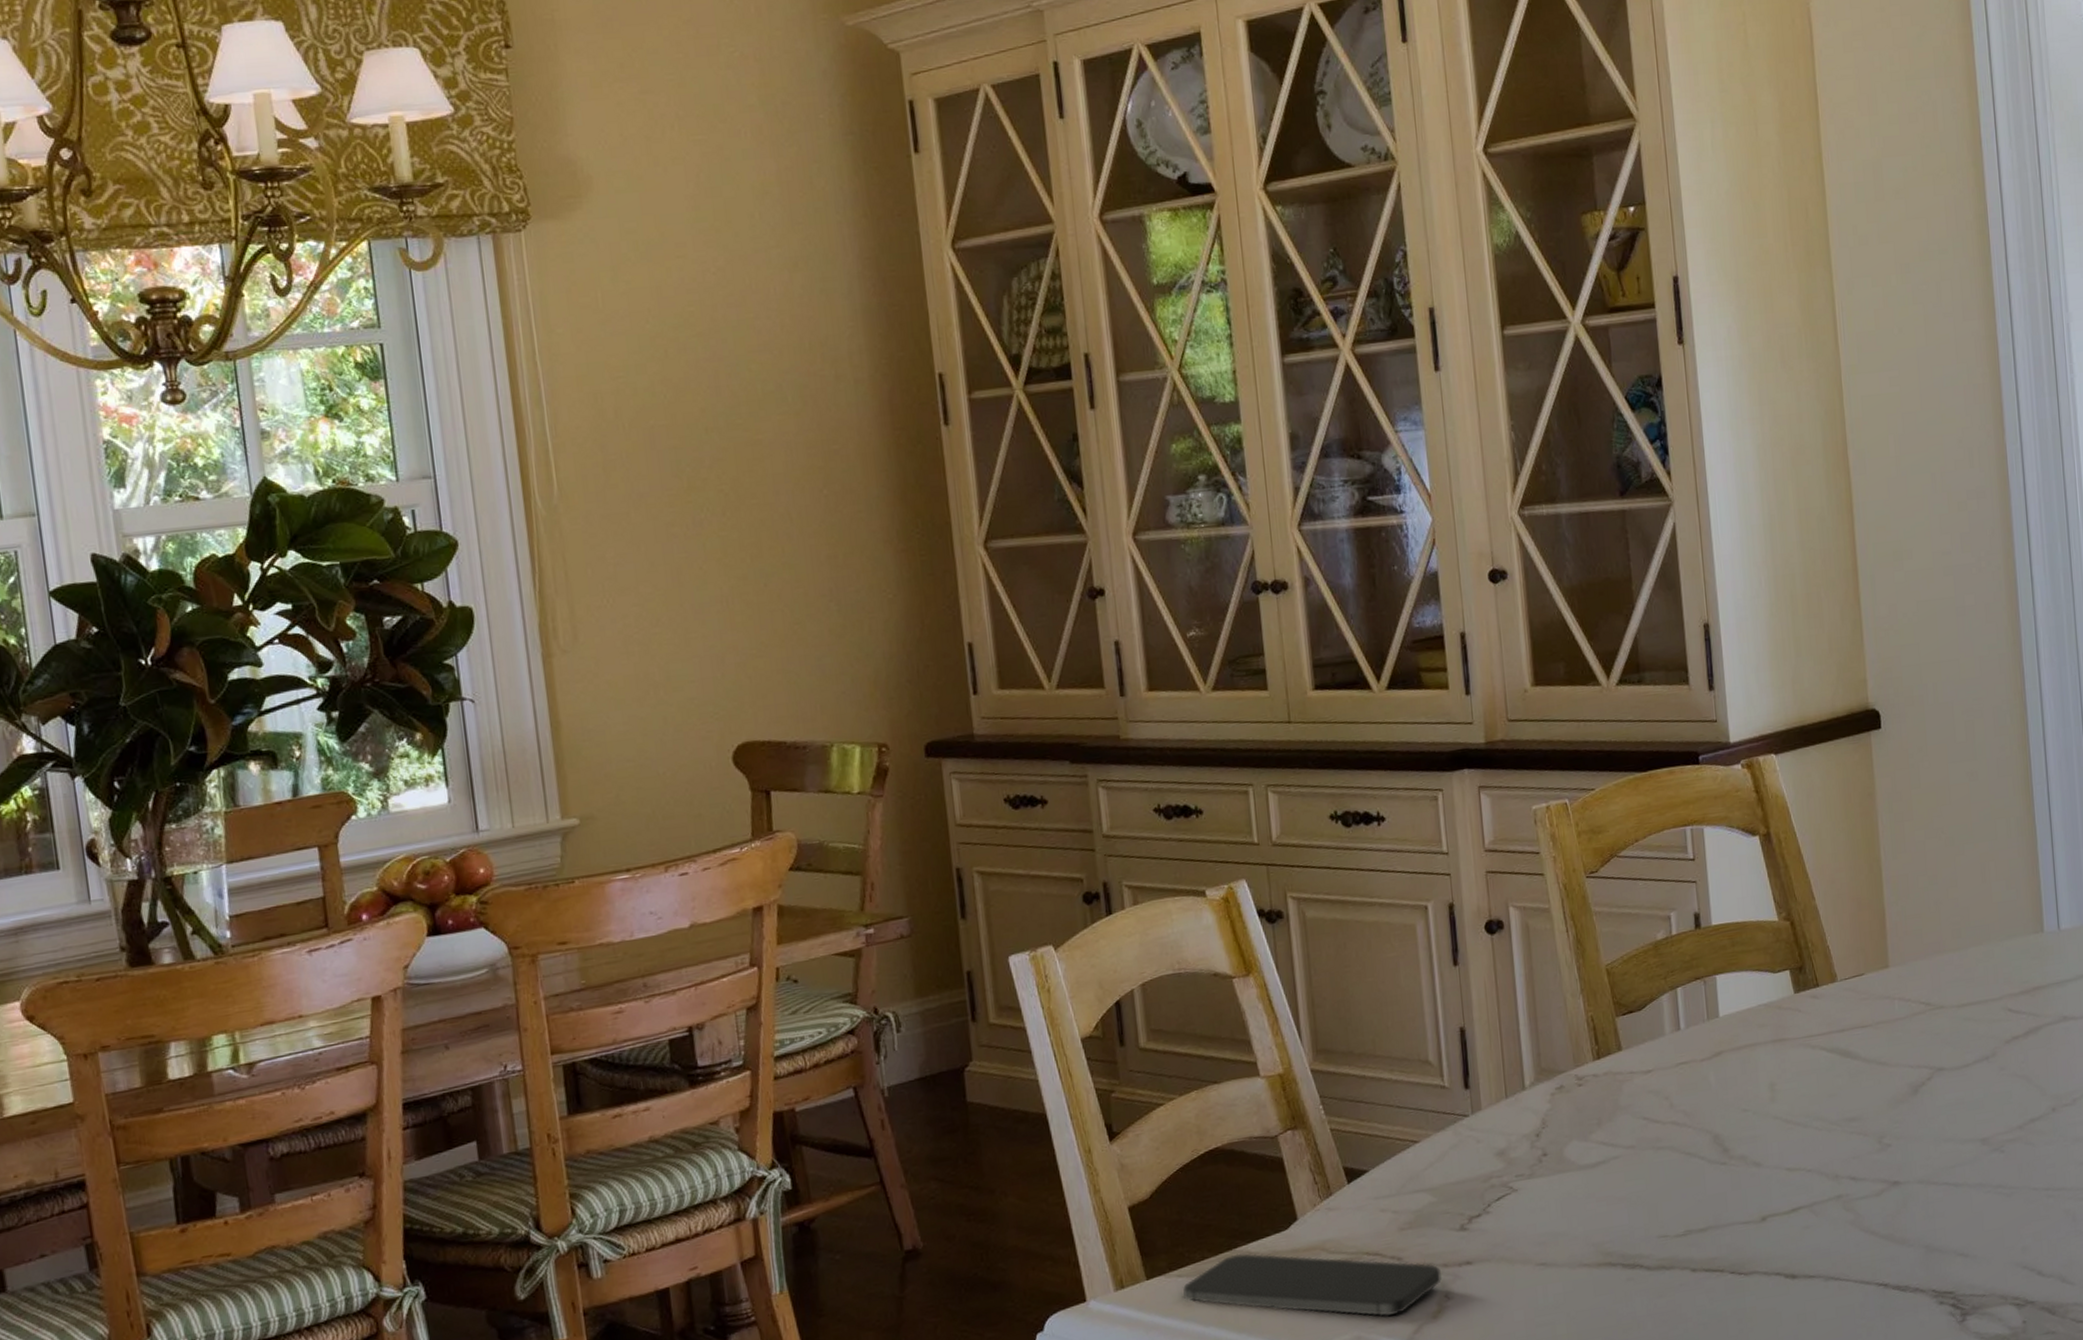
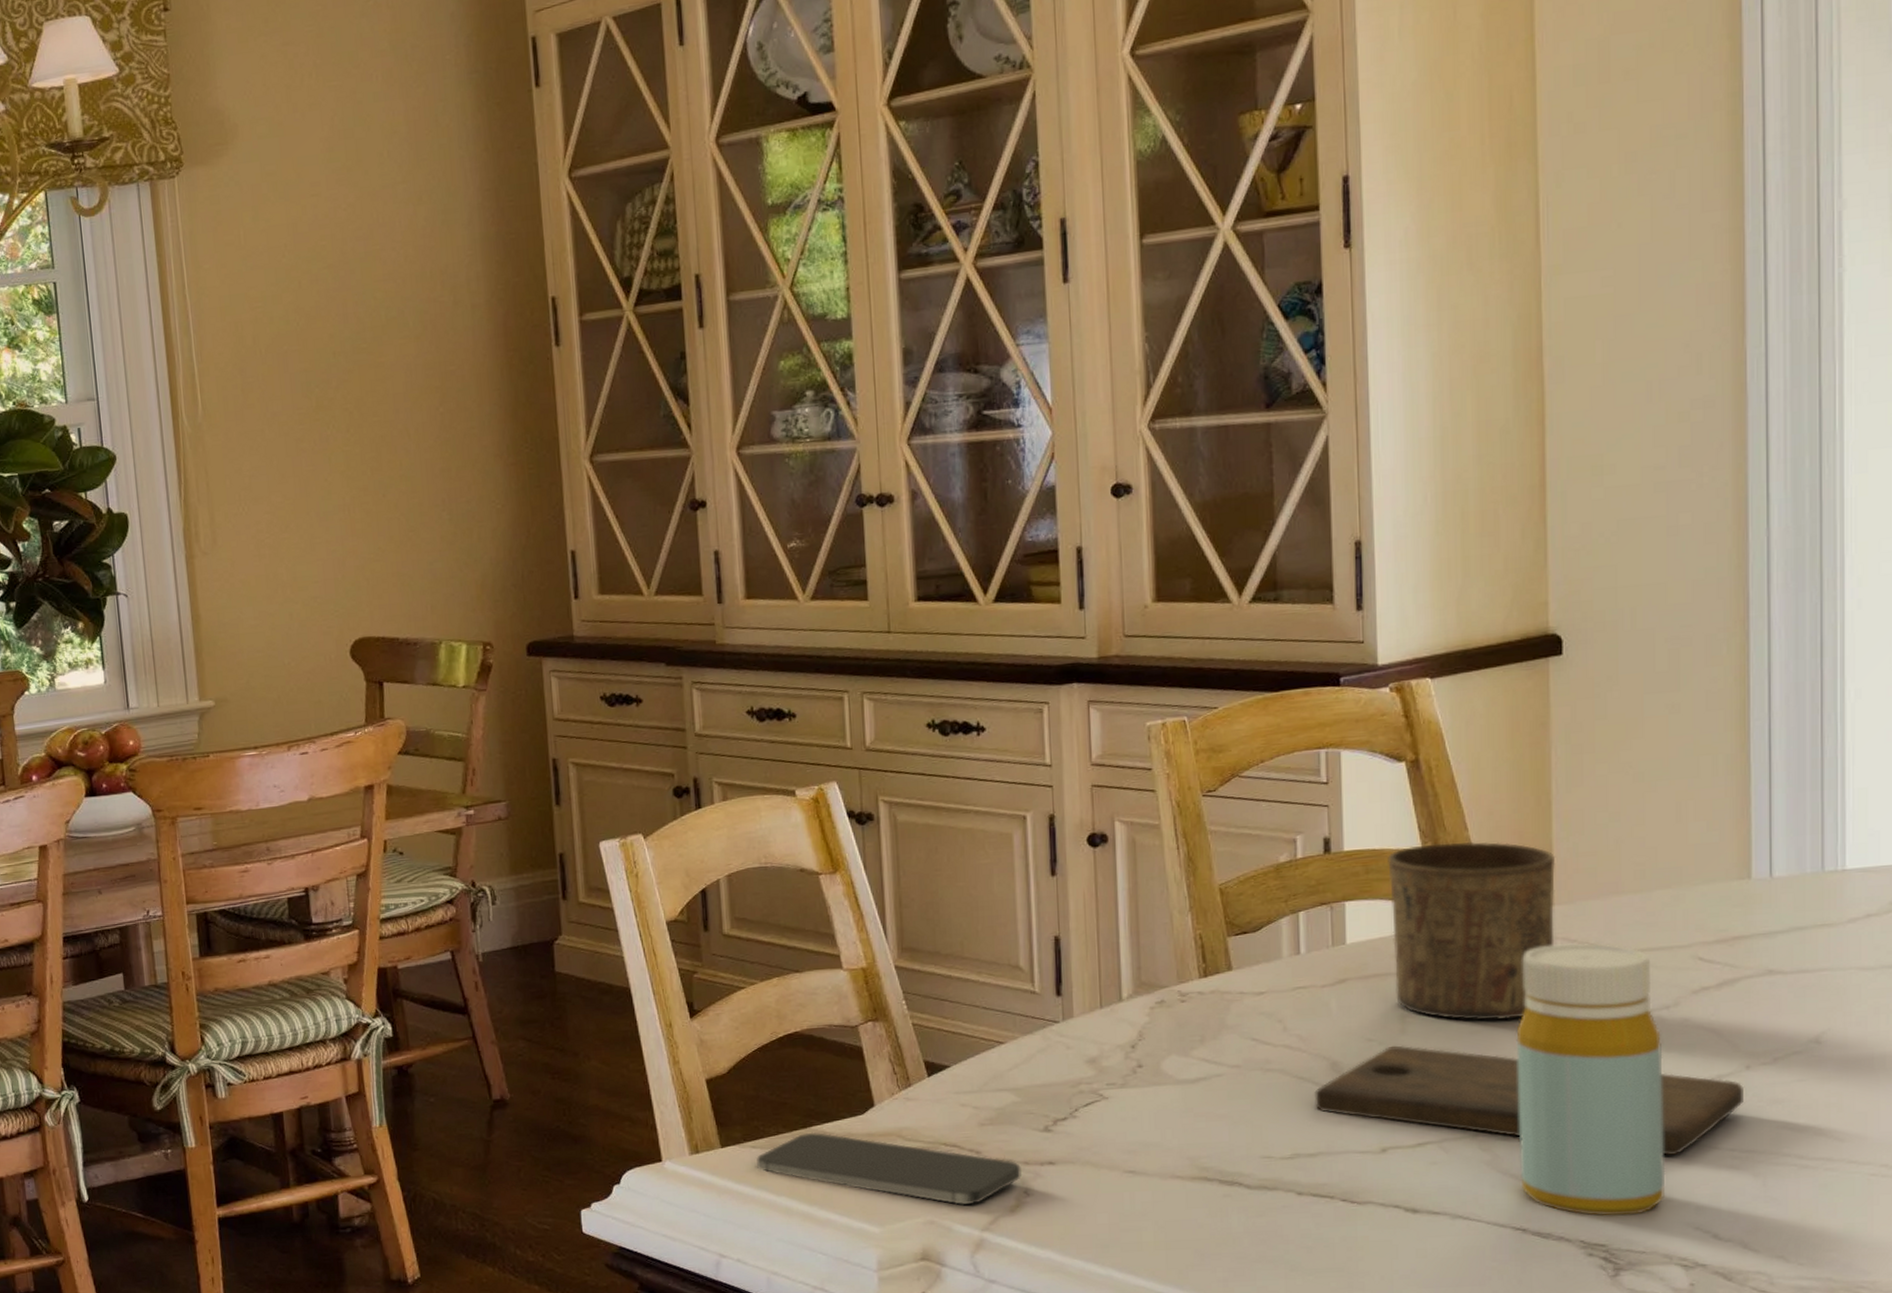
cutting board: none [1701,1113,2053,1200] -> present [1314,1045,1744,1156]
cup: none [1749,909,1893,1084] -> present [1388,841,1556,1021]
bottle: none [1867,1001,1997,1265] -> present [1515,943,1666,1216]

